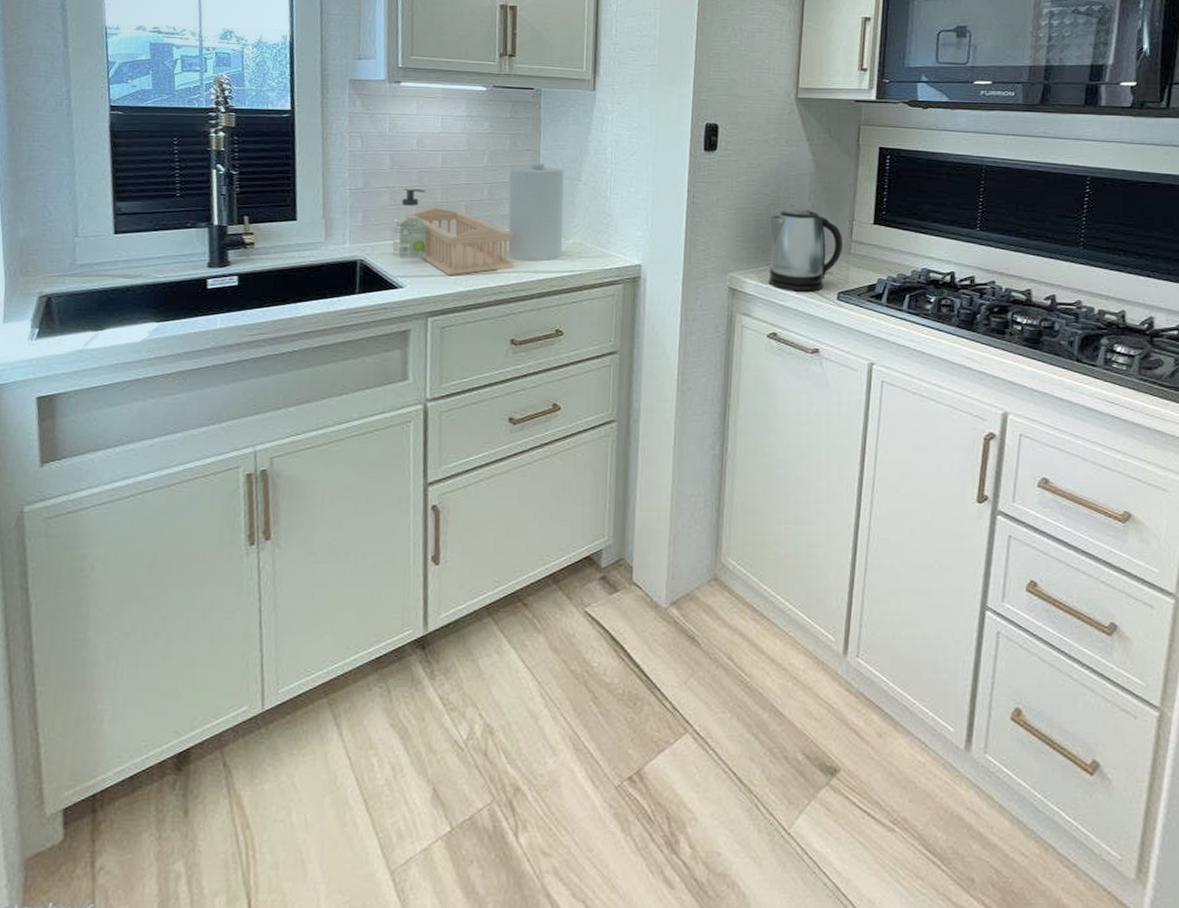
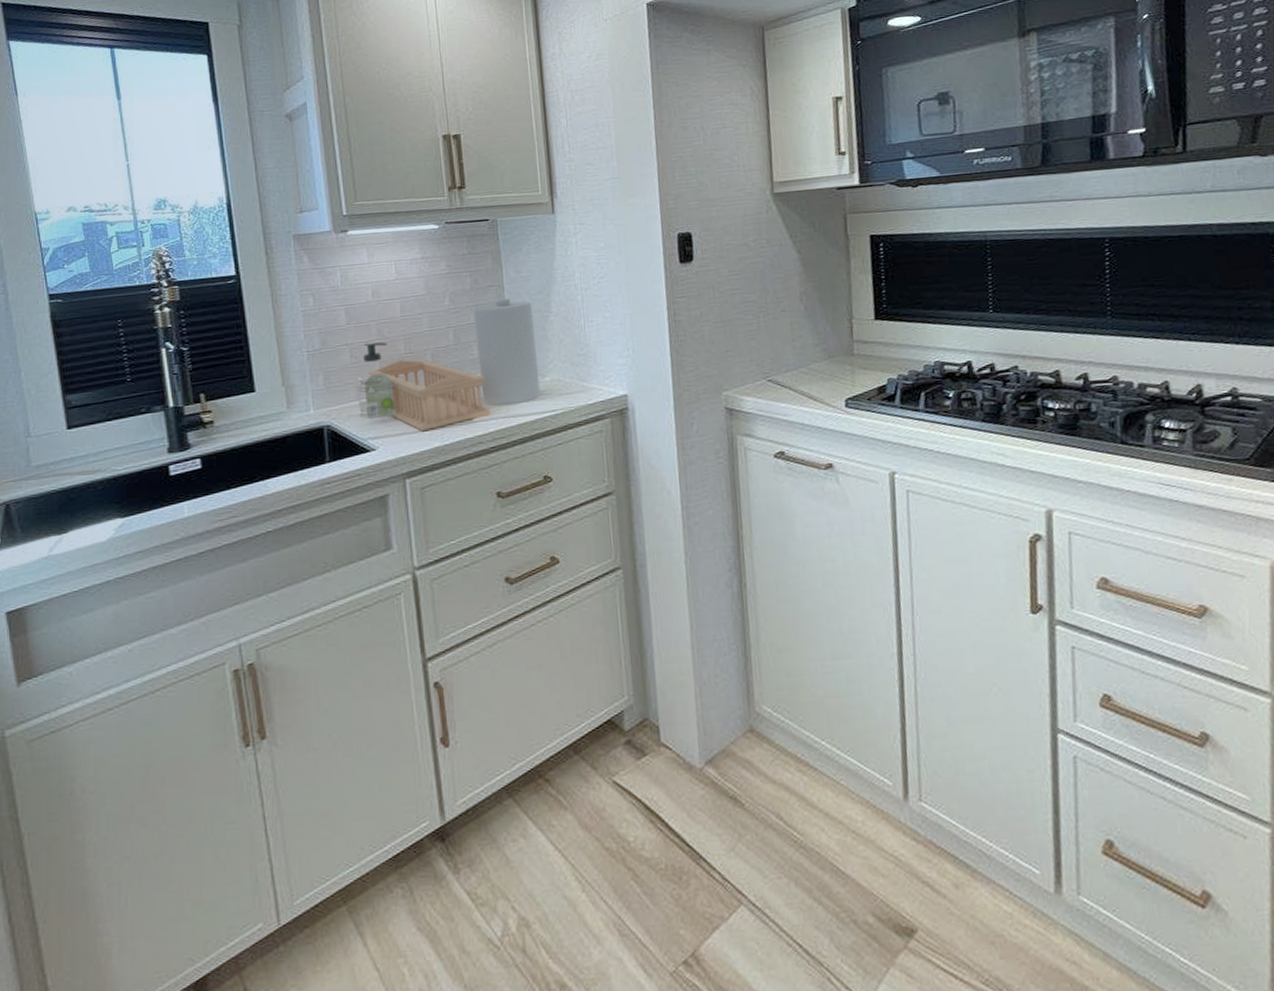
kettle: present [769,208,844,293] -> none [760,312,845,405]

